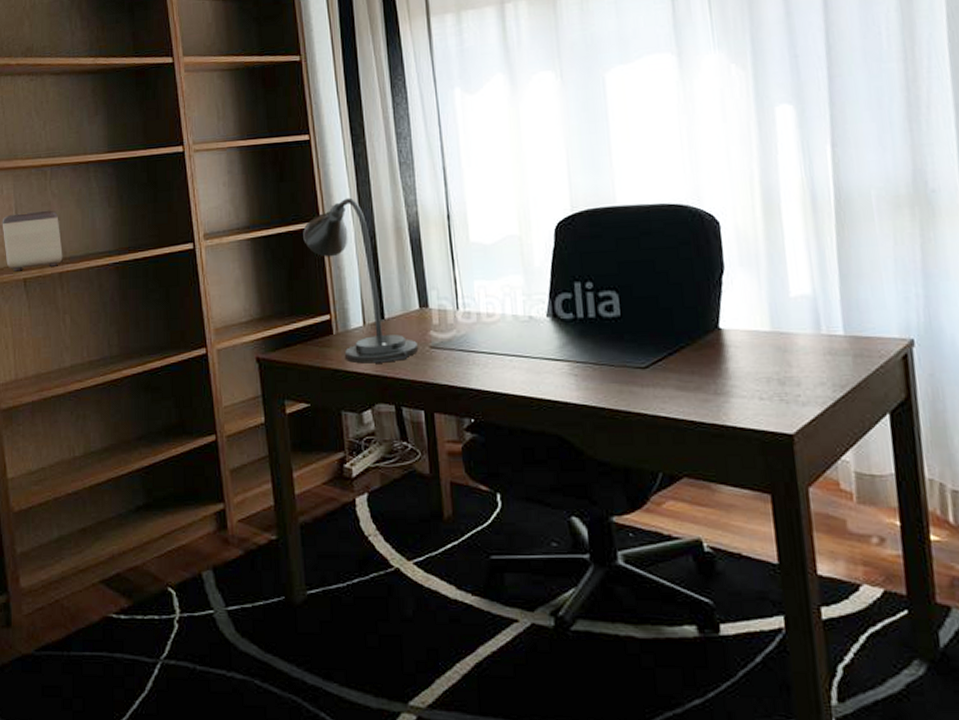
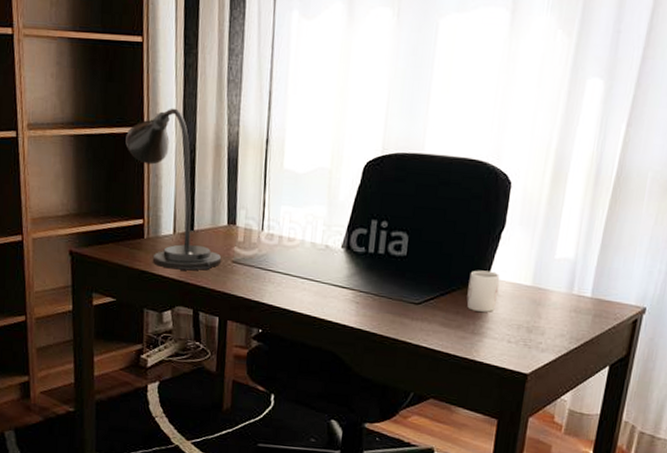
mug: none [697,320,735,368] -> present [466,270,500,312]

